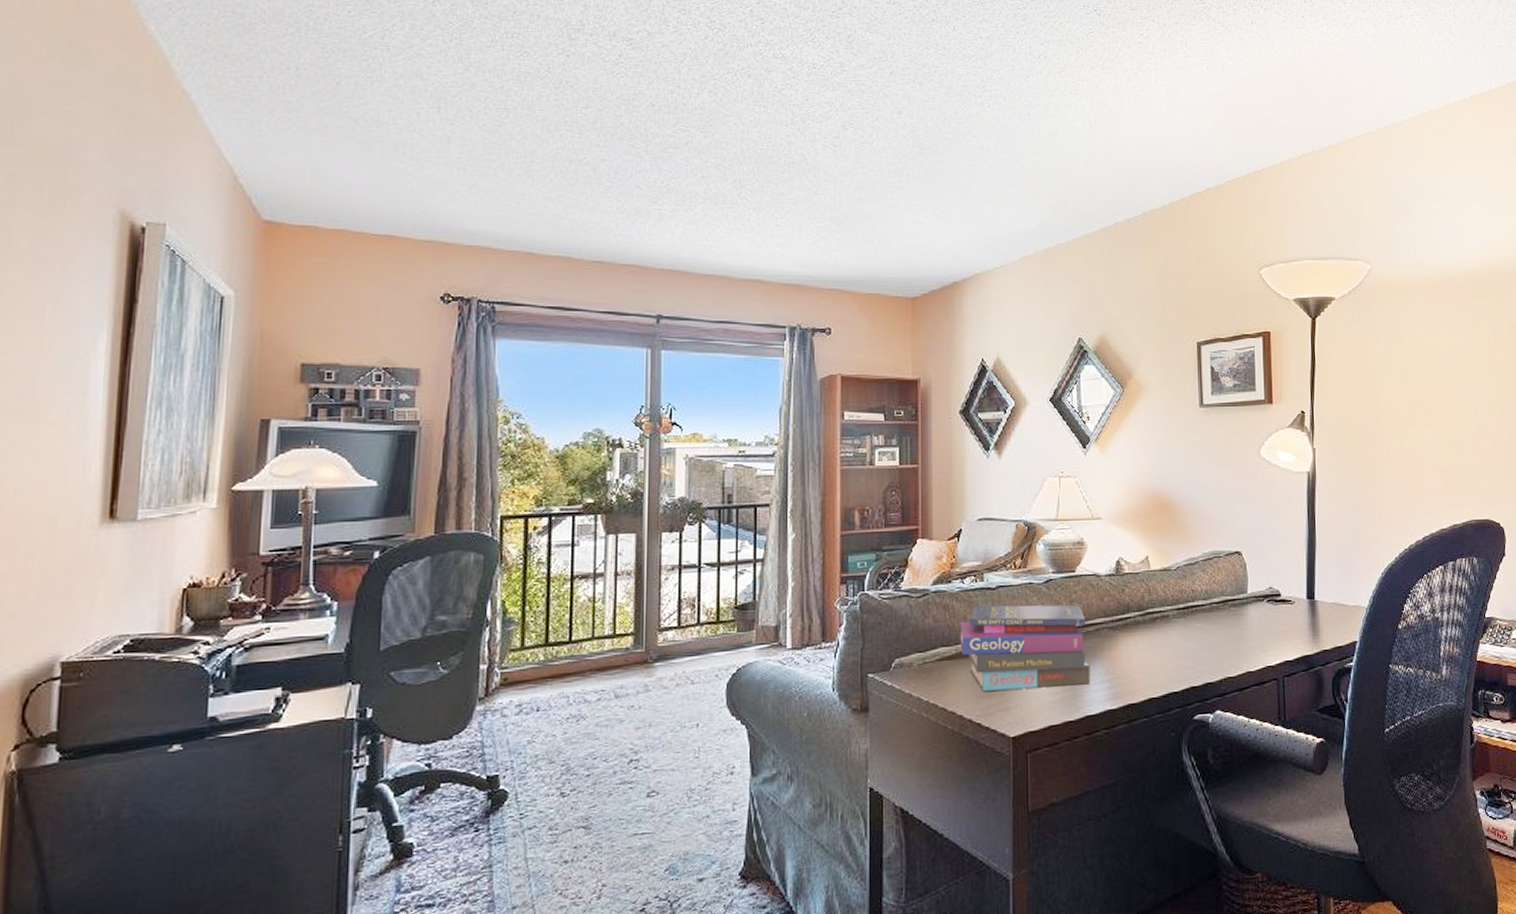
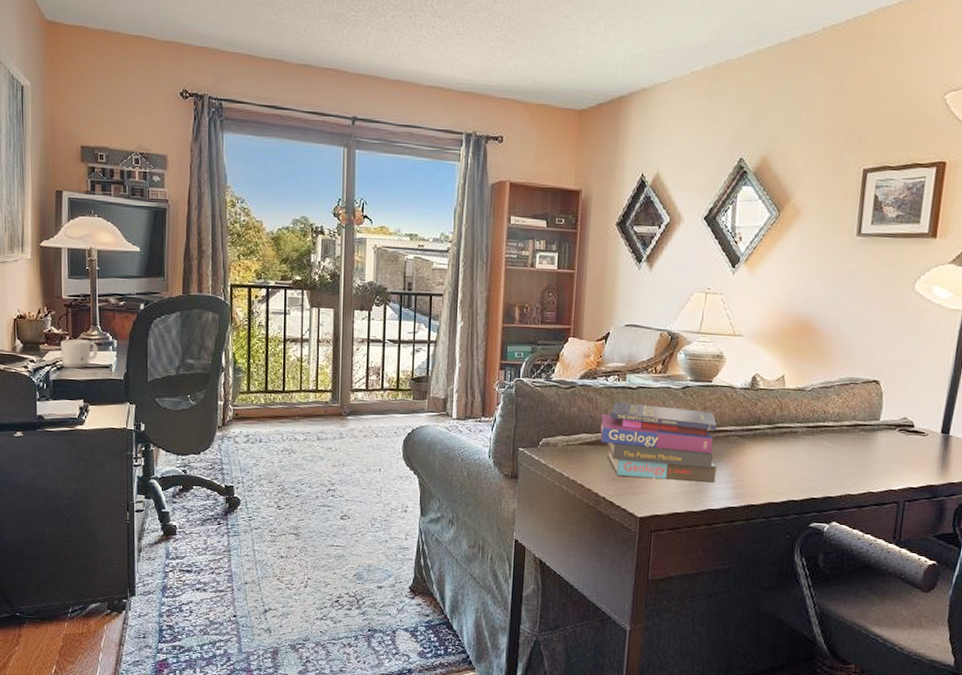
mug: none [251,605,310,647] -> present [61,339,99,369]

